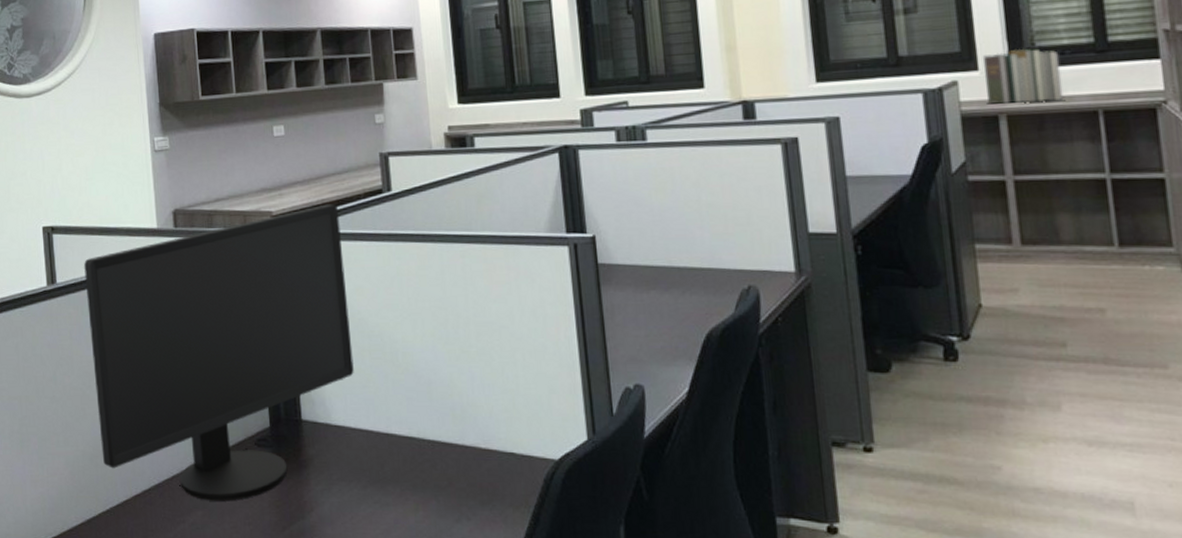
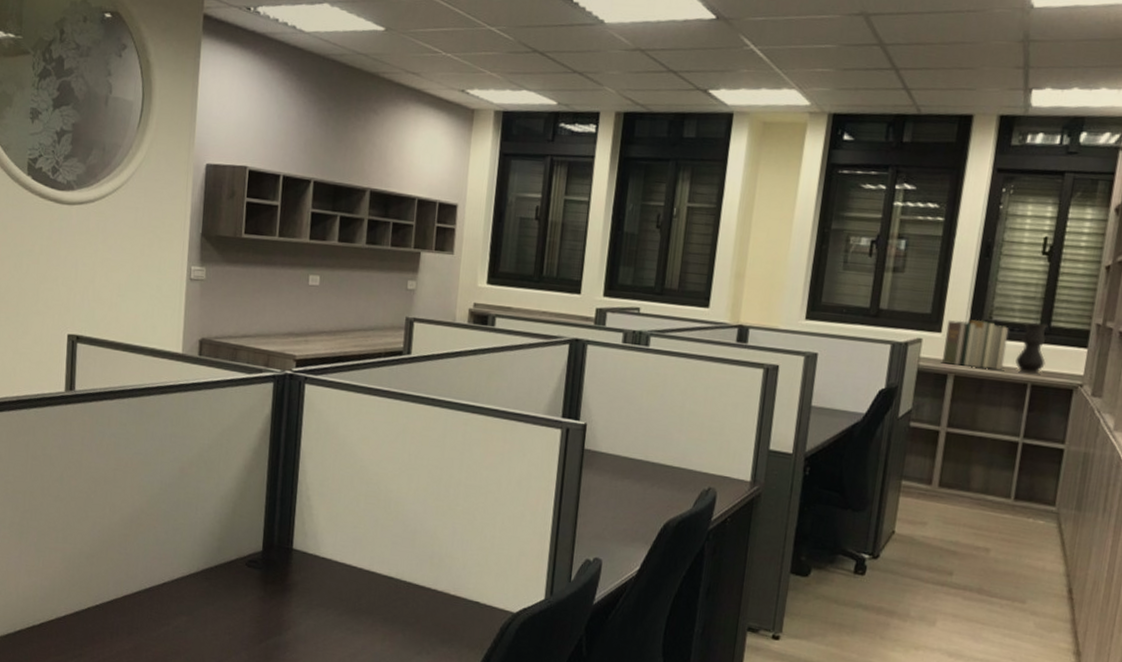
computer monitor: present [84,204,354,500] -> none [98,356,359,611]
vase: none [1074,39,1114,99] -> present [1015,322,1049,374]

